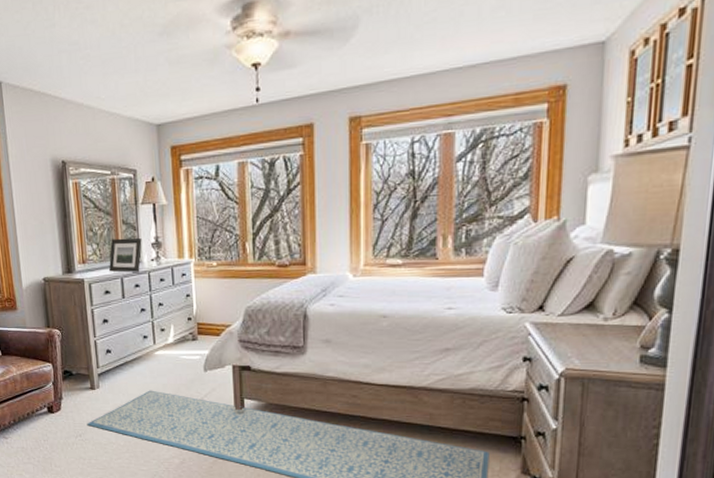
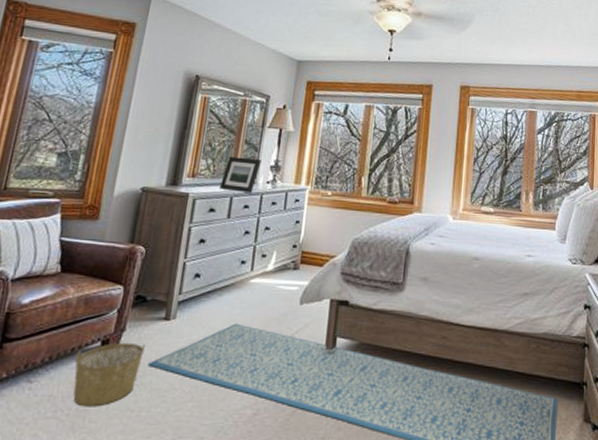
basket: none [31,408,82,456] -> present [73,342,146,407]

